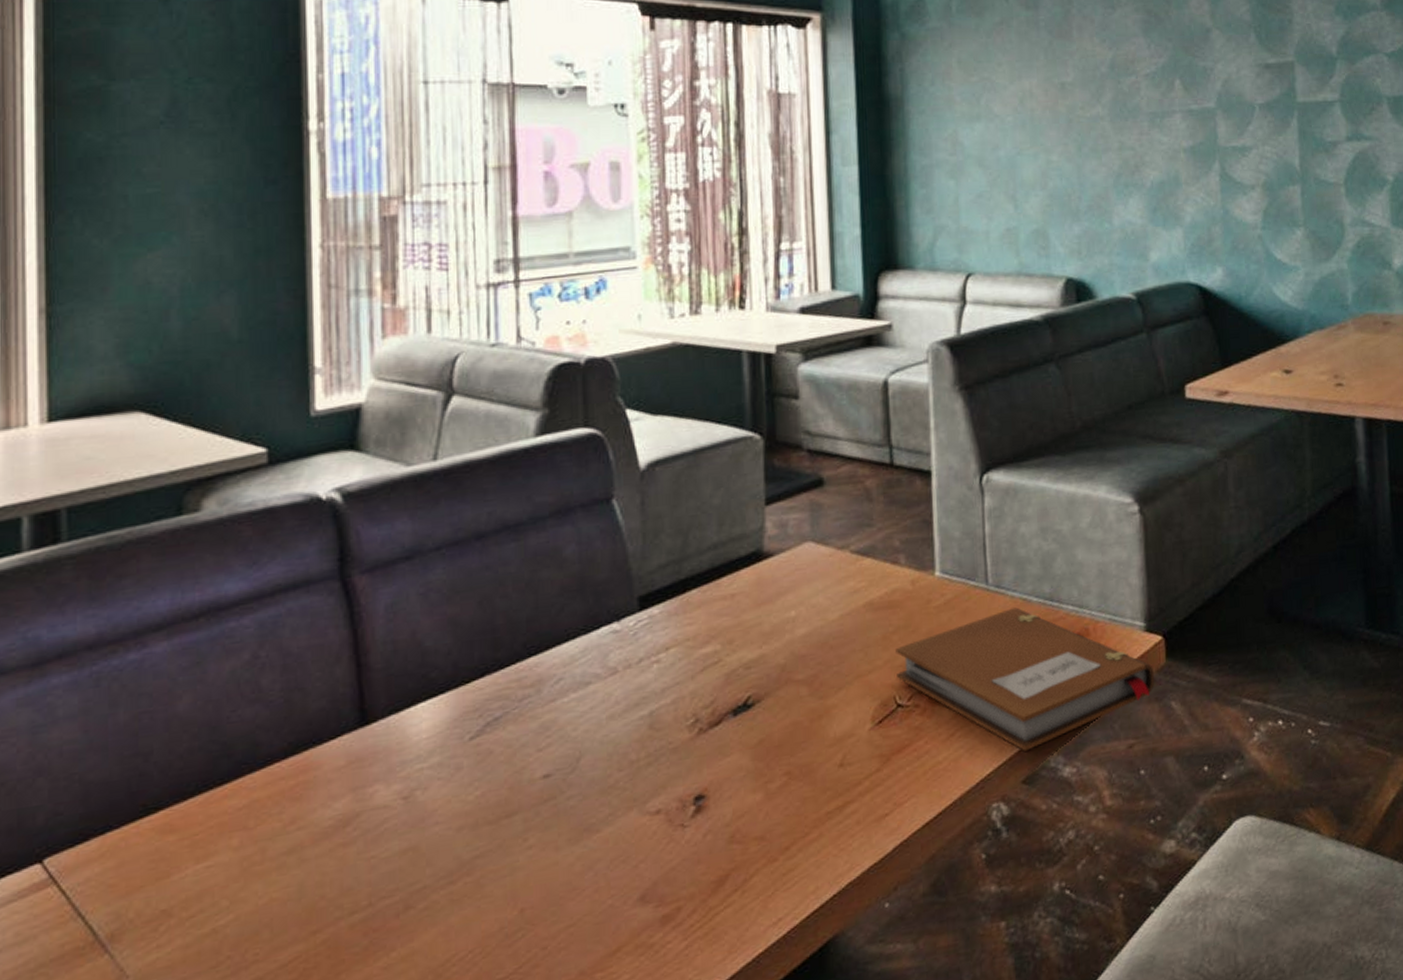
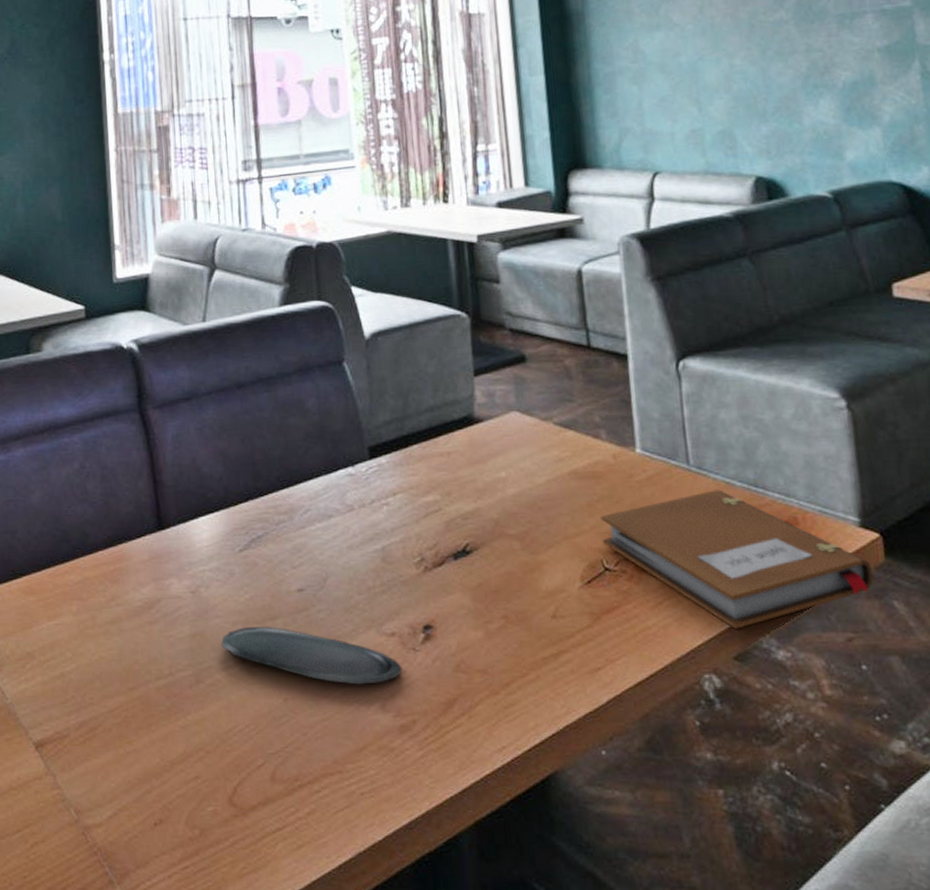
oval tray: none [441,824,668,880] -> present [221,626,403,685]

